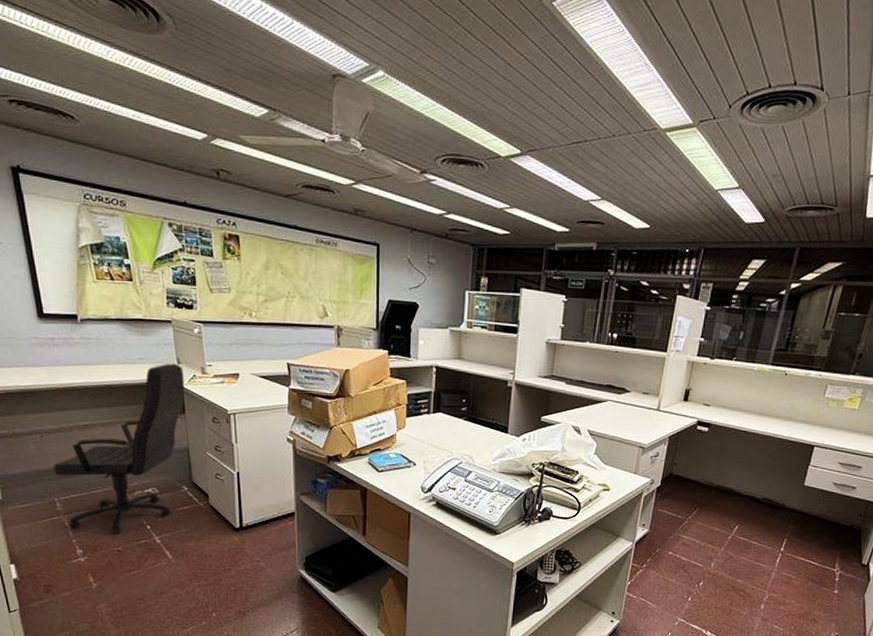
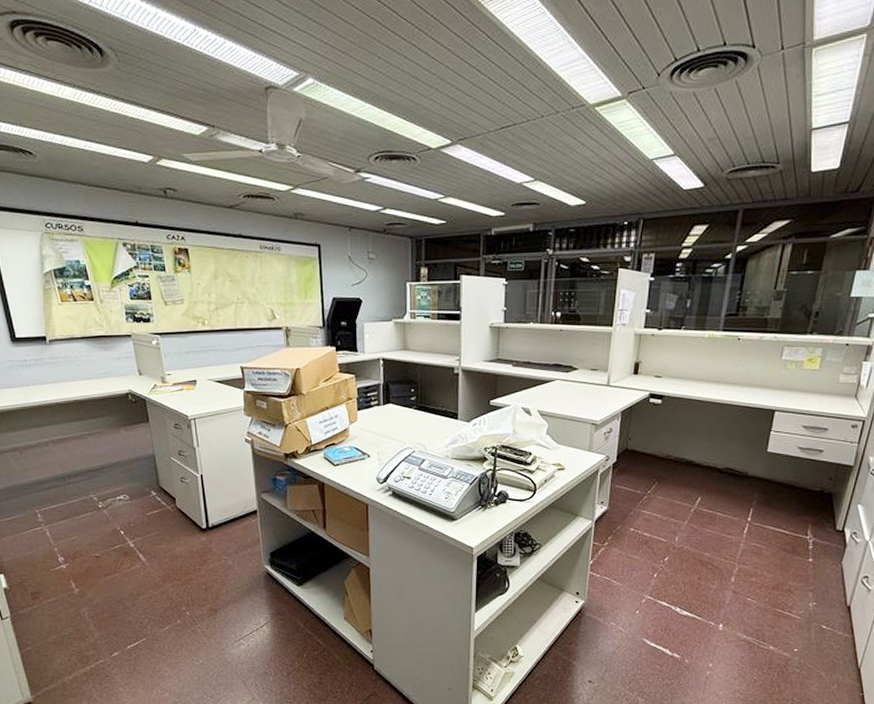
office chair: present [53,363,185,534] -> none [33,375,148,540]

